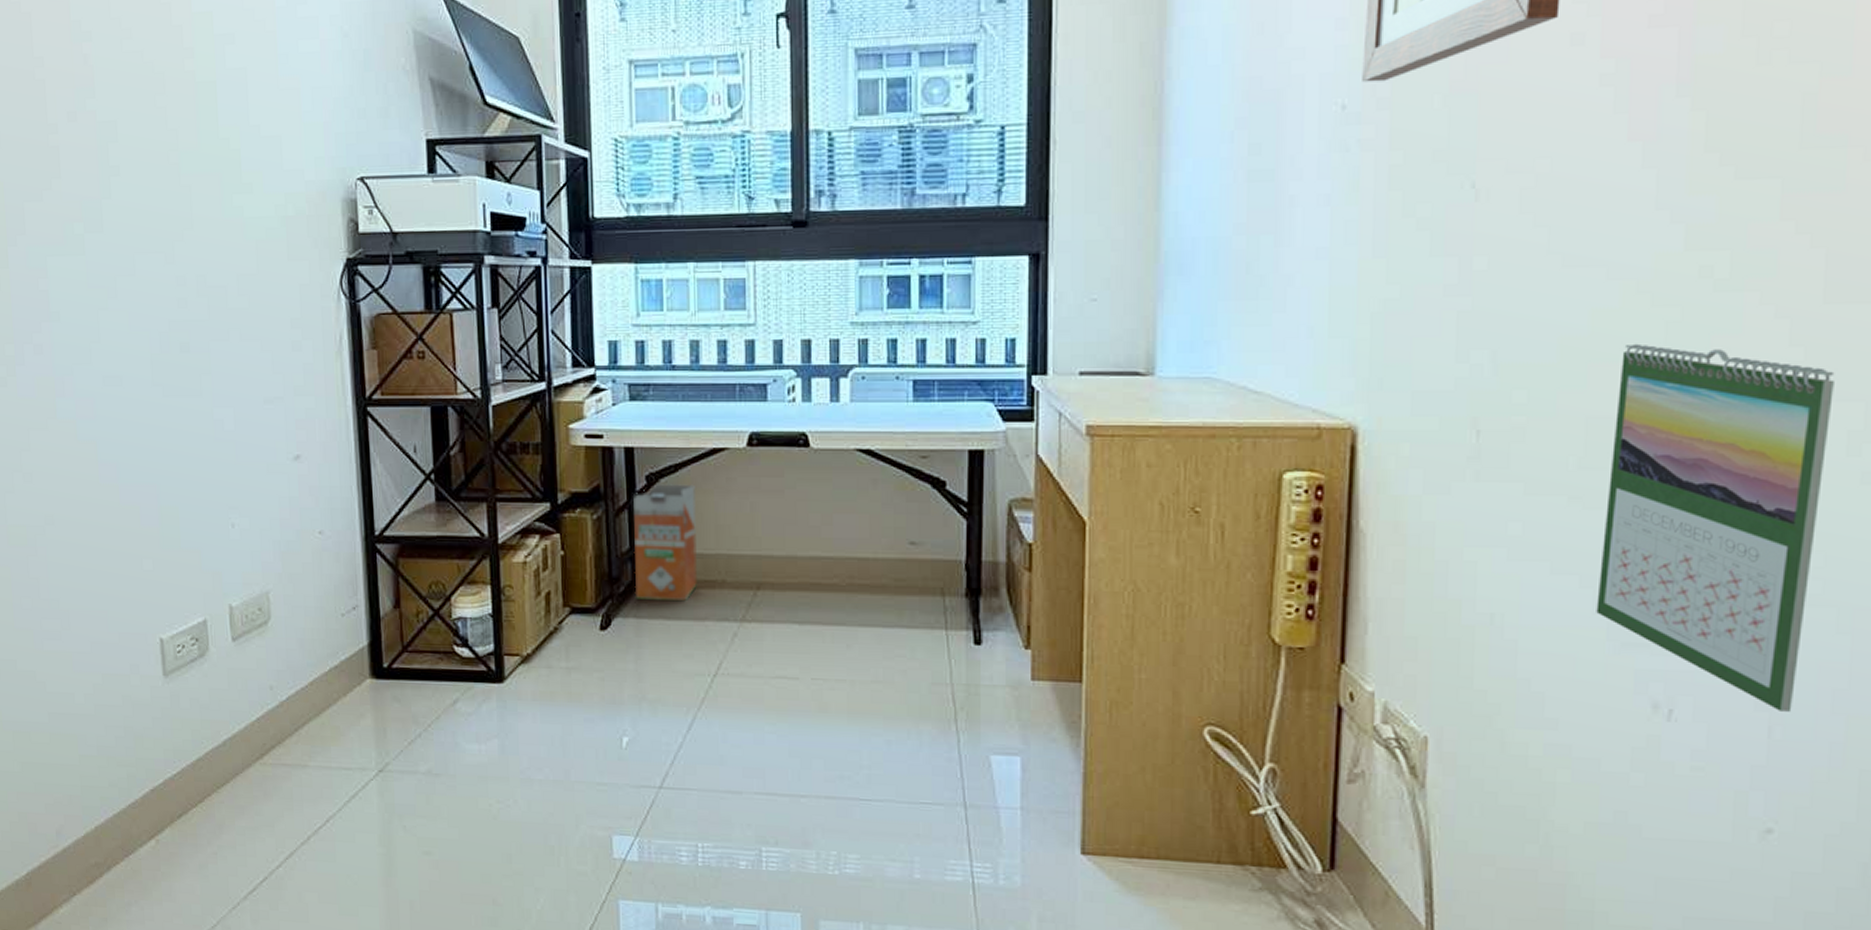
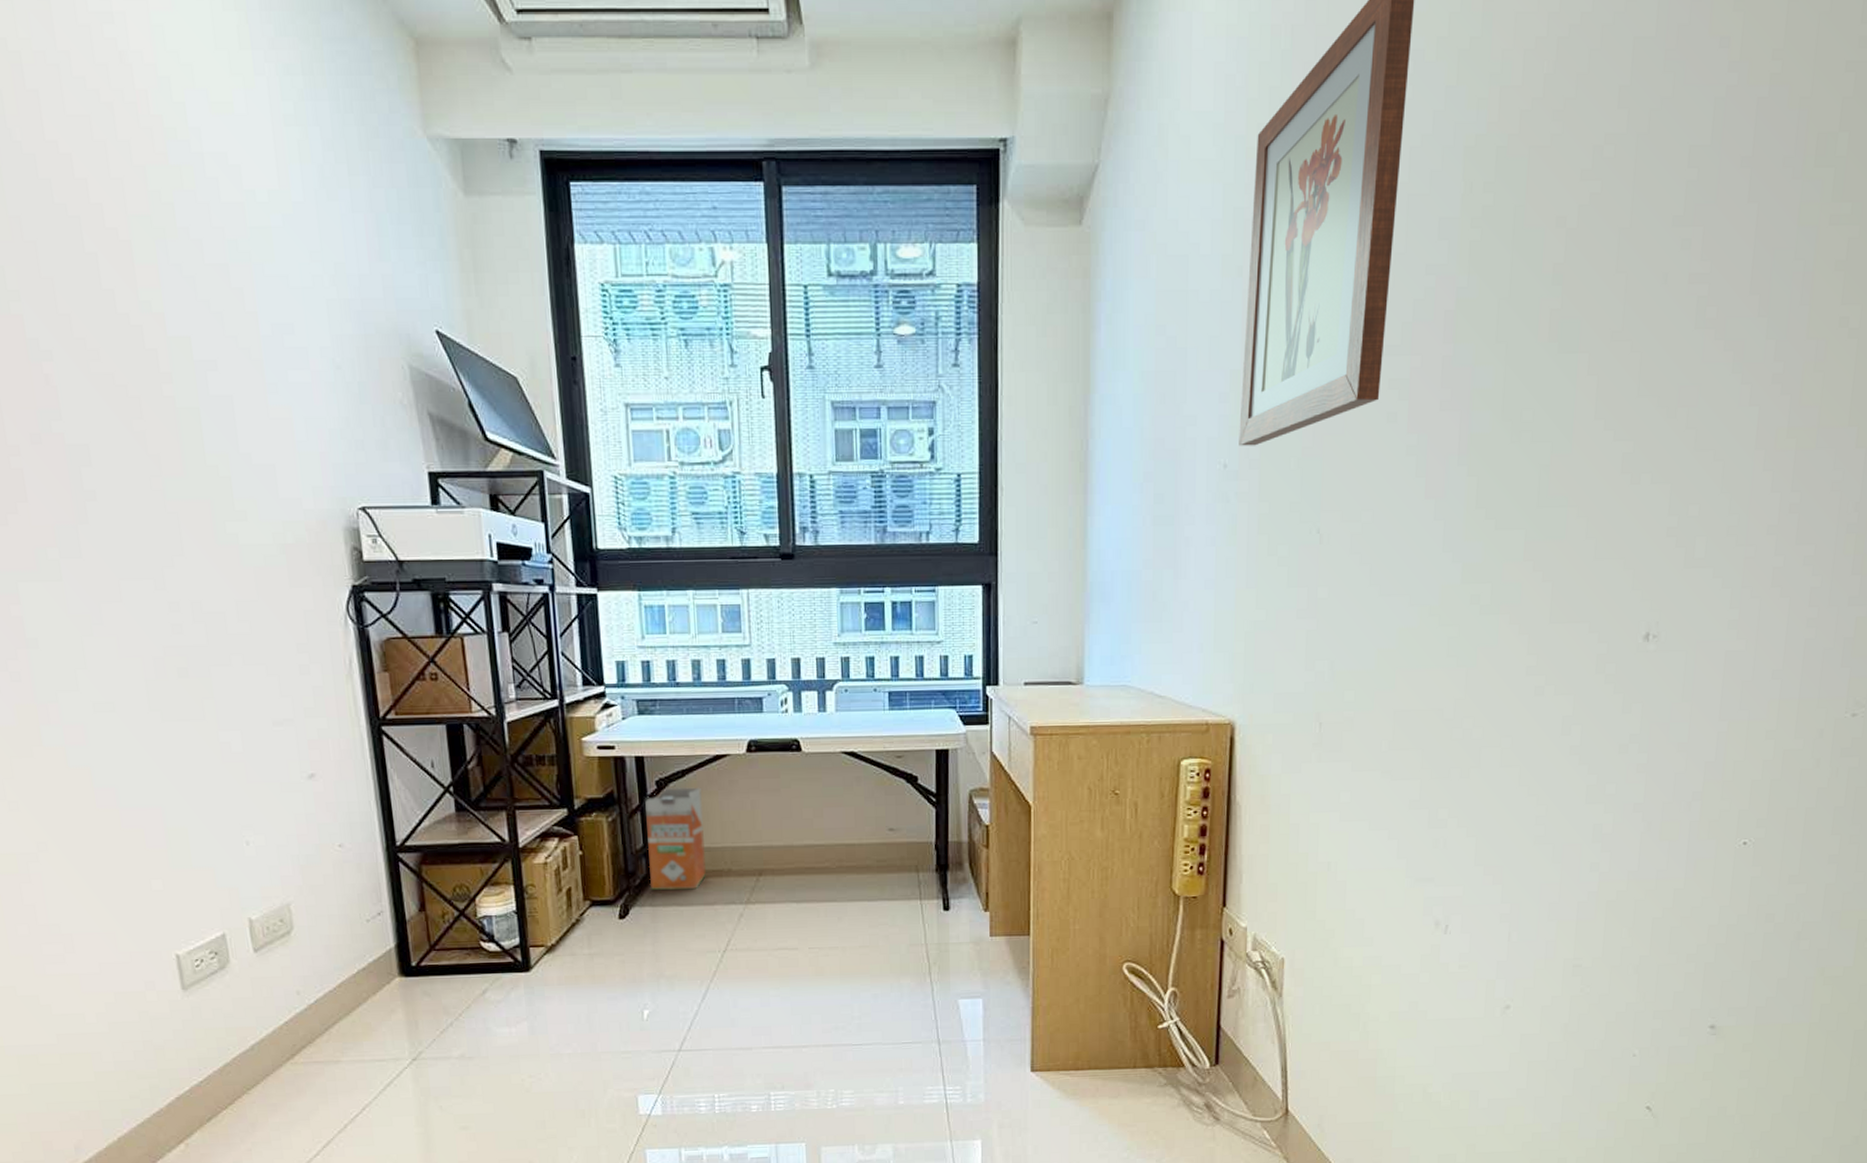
calendar: present [1596,343,1835,712] -> none [1399,654,1555,921]

